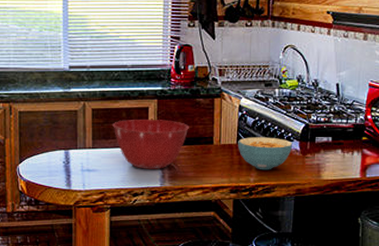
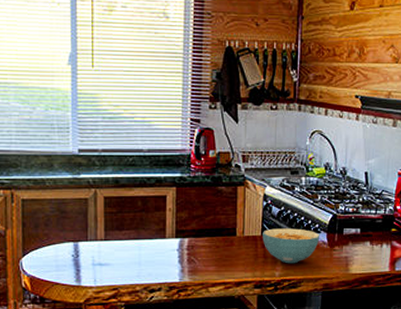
mixing bowl: present [113,120,189,169] -> none [127,209,210,263]

